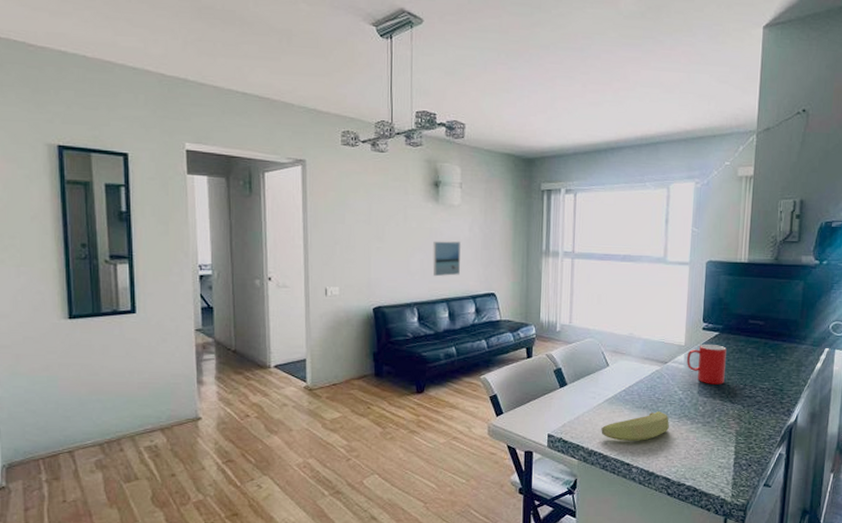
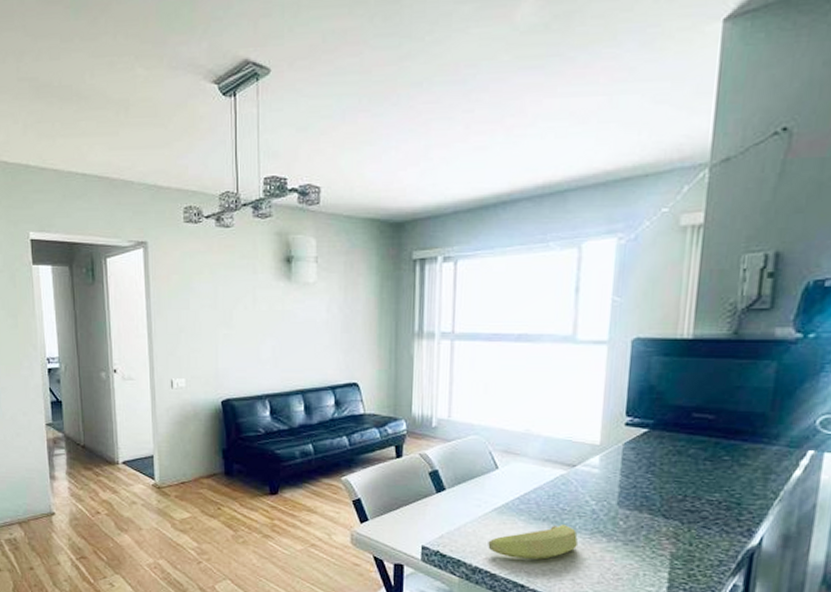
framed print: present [433,241,460,277] -> none [286,325,317,365]
cup: present [687,343,727,385] -> none [602,443,659,495]

